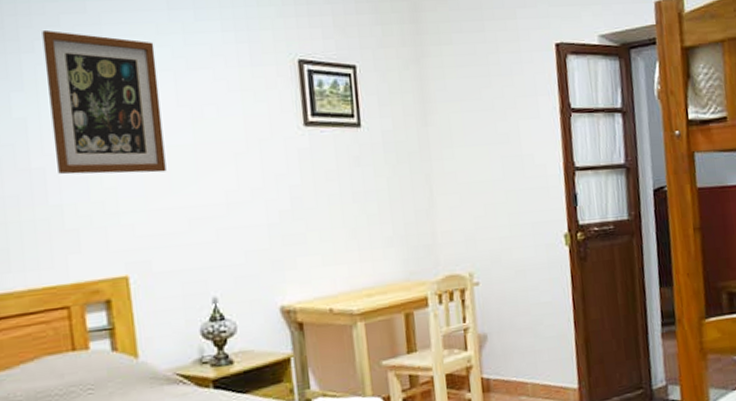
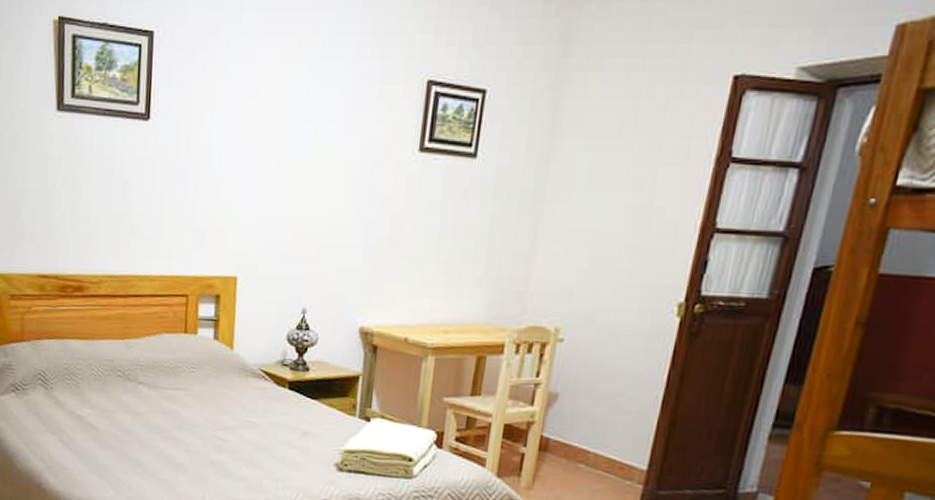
wall art: present [42,30,167,175] -> none [197,40,295,185]

